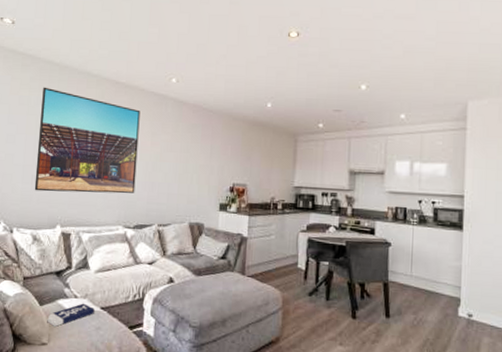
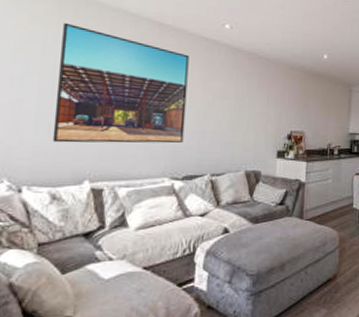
book: present [47,303,95,327] -> none [72,265,135,296]

